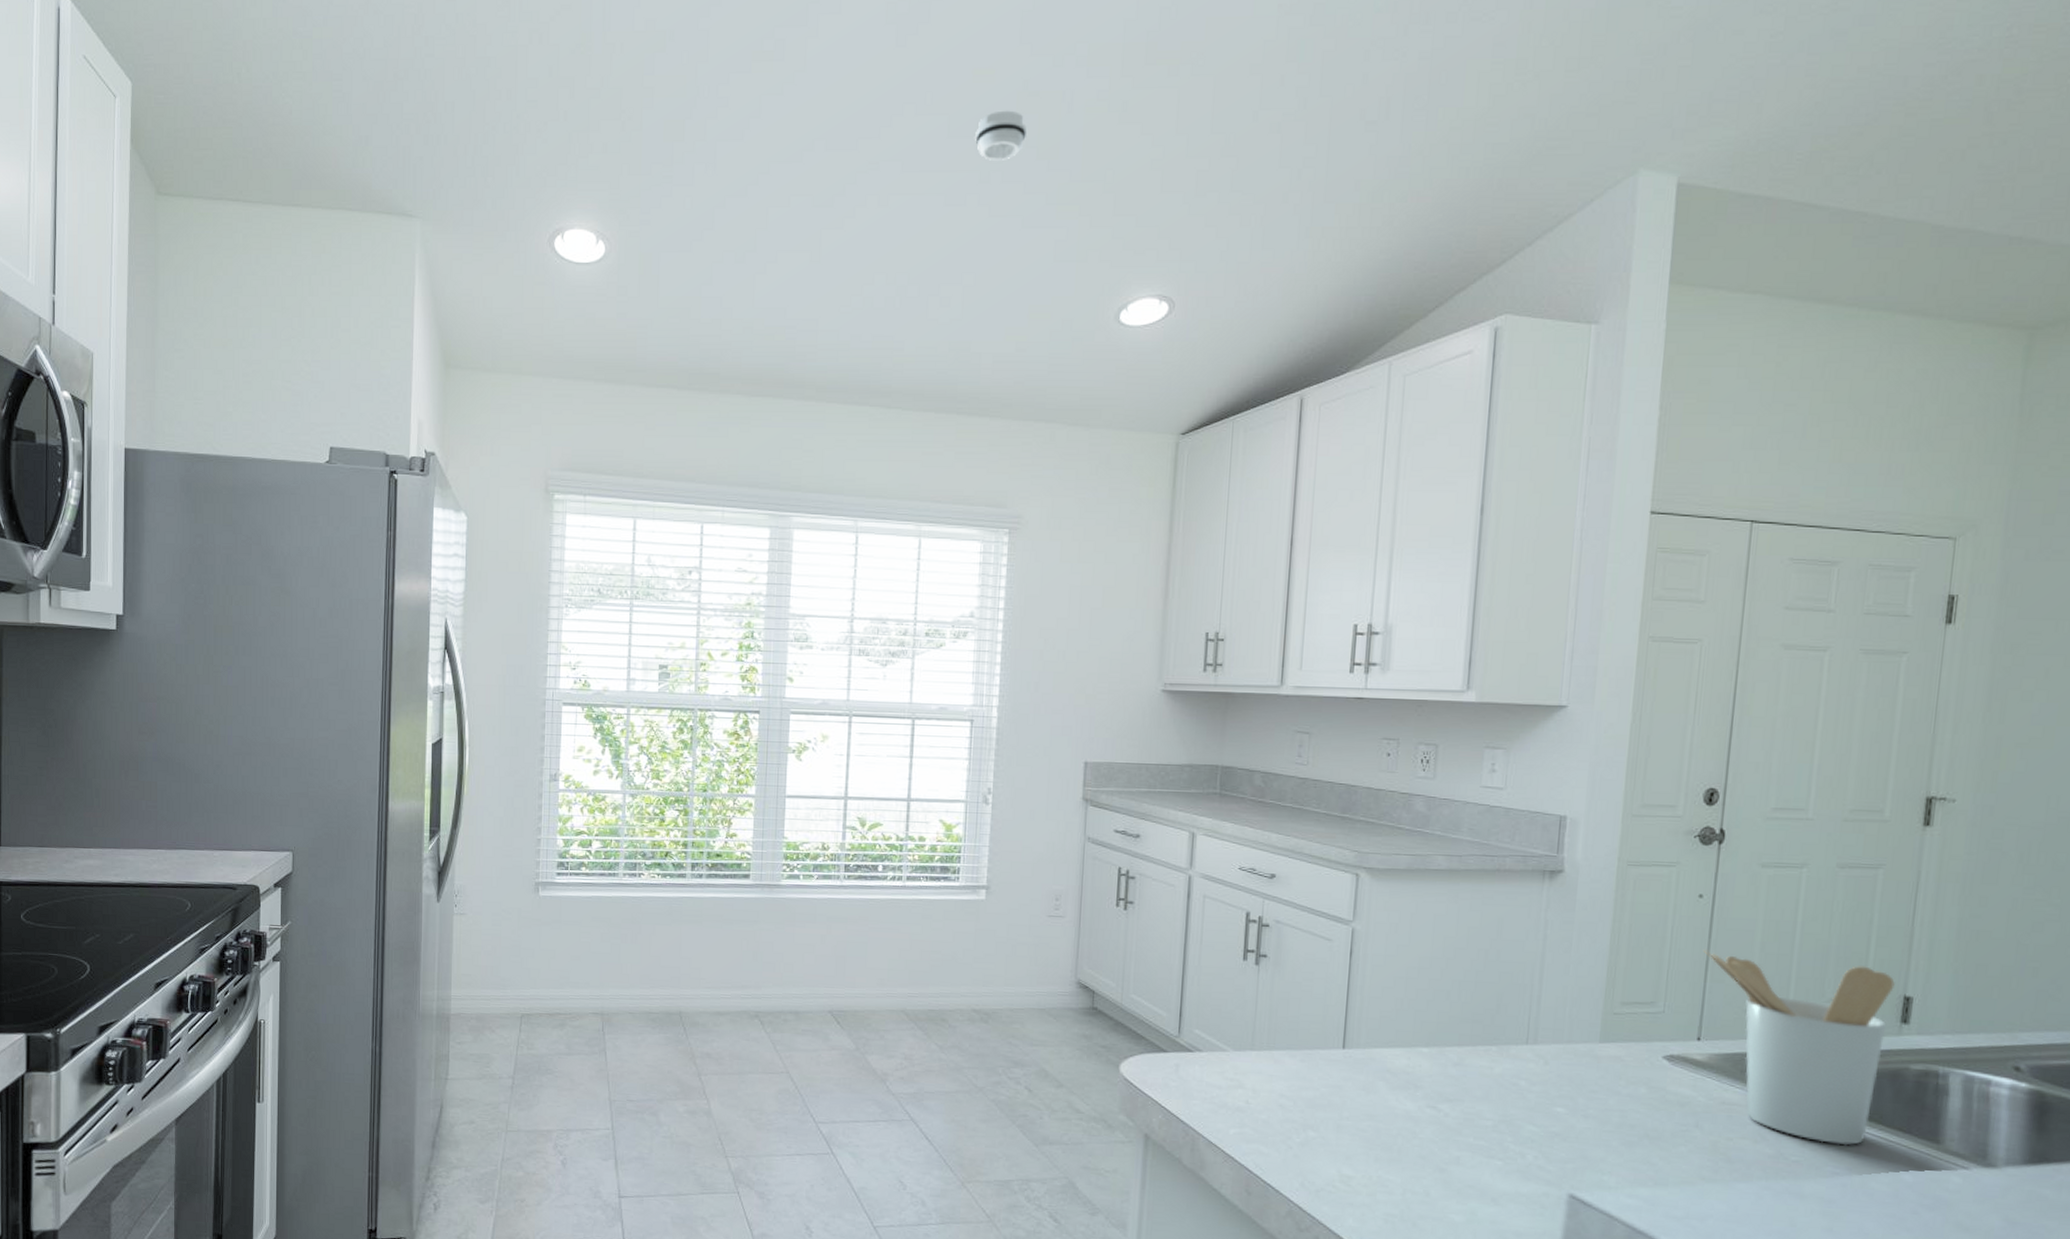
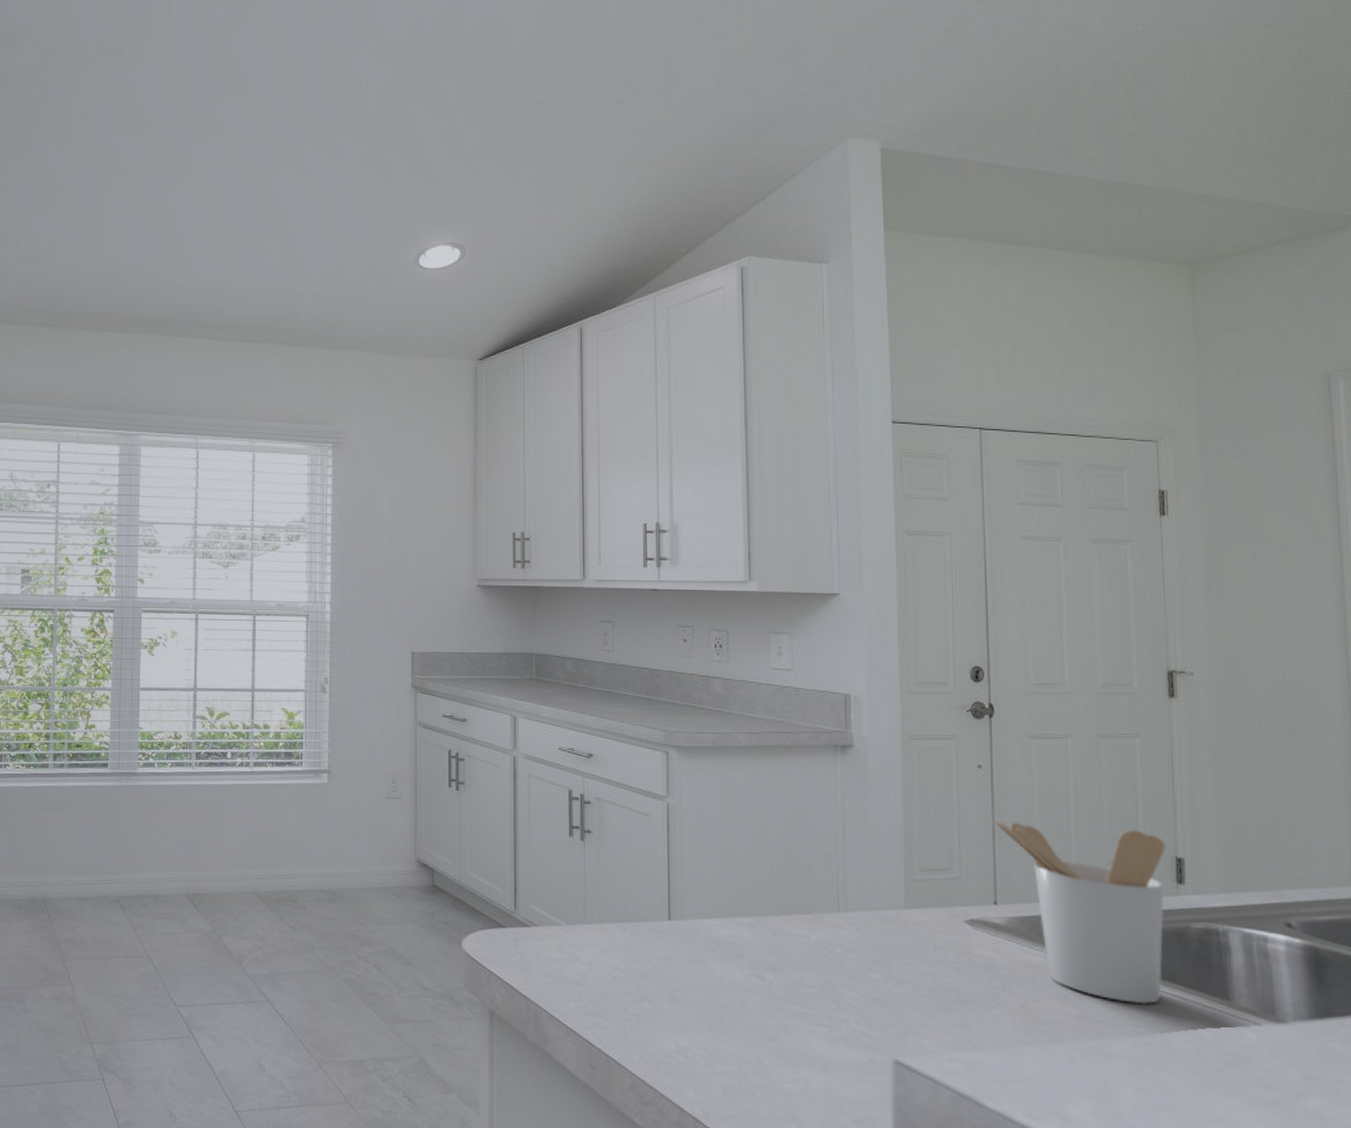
smoke detector: present [975,110,1028,160] -> none [287,93,332,134]

